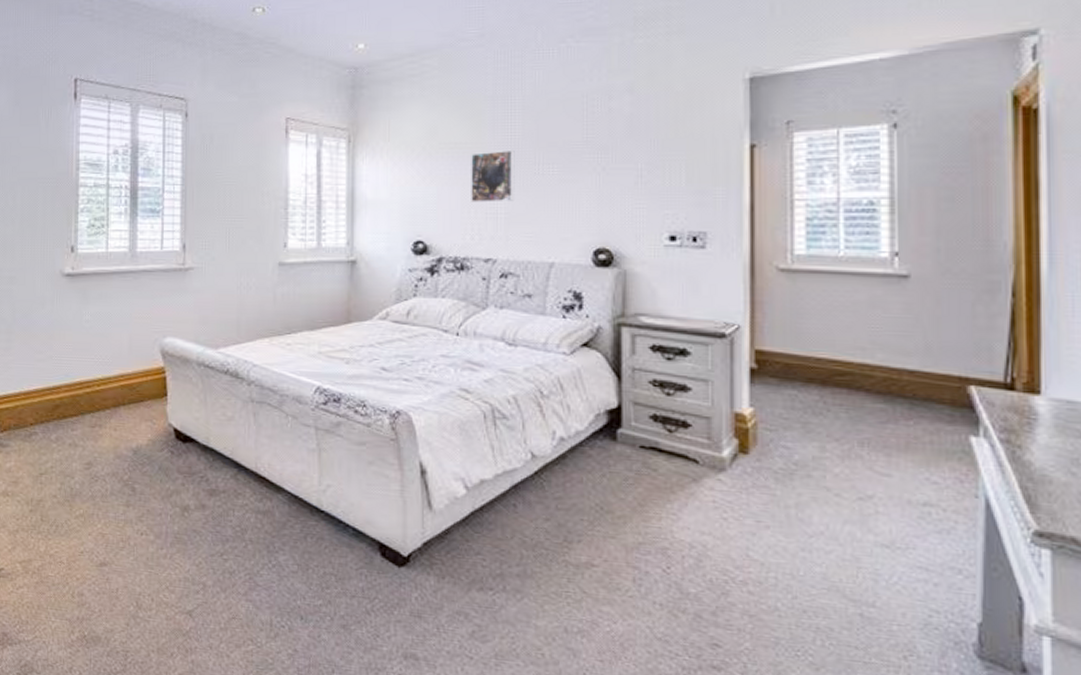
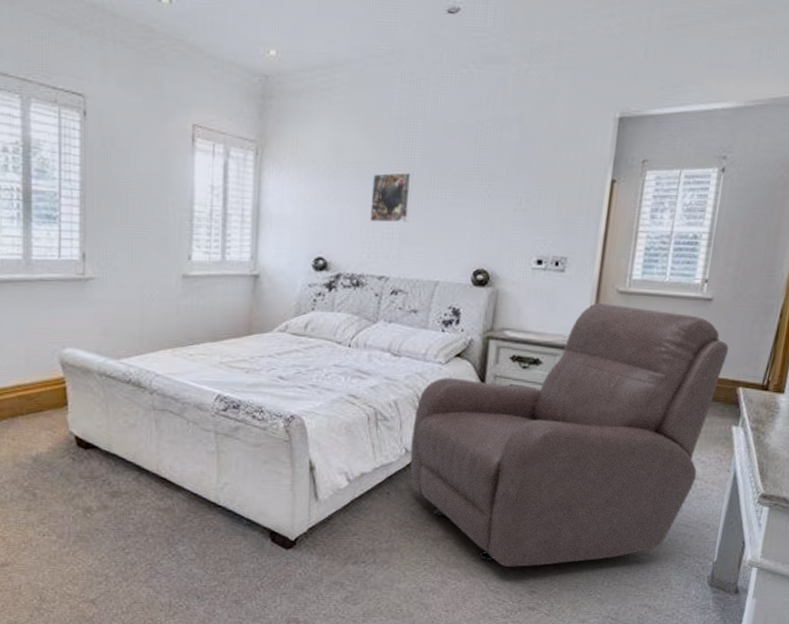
chair: none [538,283,946,610] -> present [410,303,729,567]

